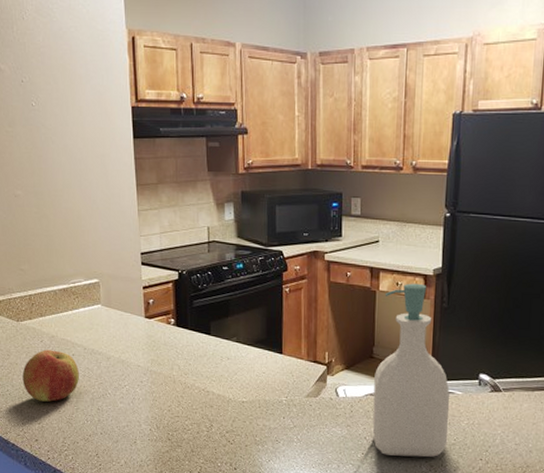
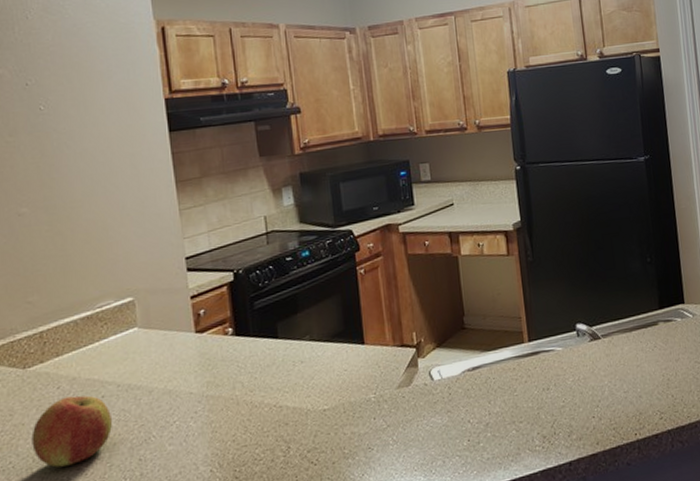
soap bottle: present [372,283,450,458] -> none [467,240,556,436]

